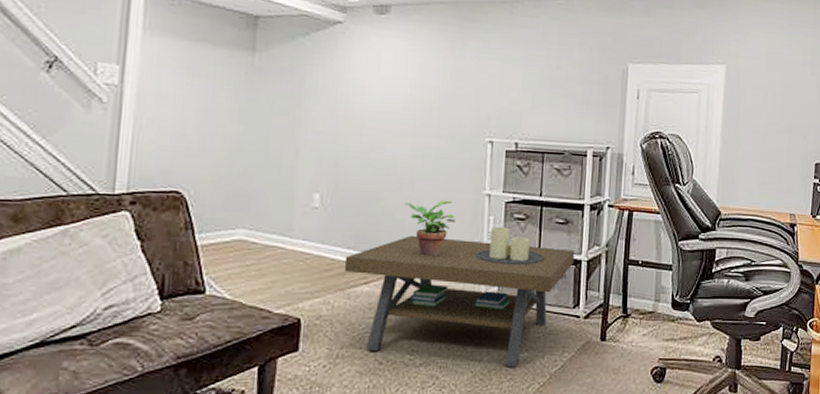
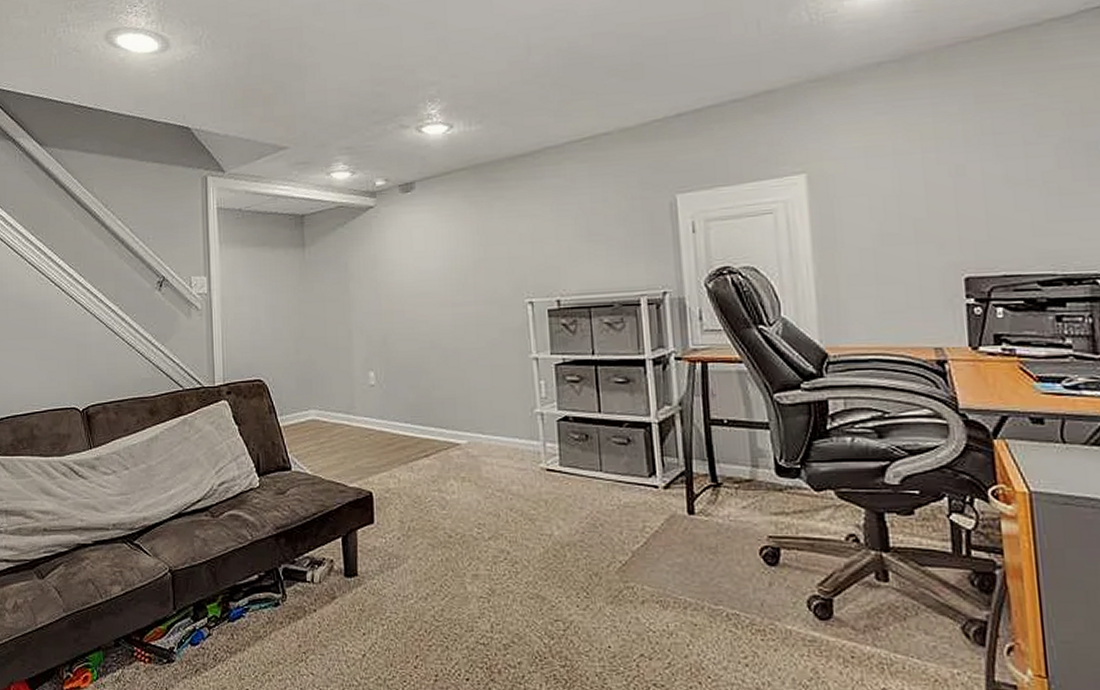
coffee table: present [344,227,574,368] -> none [404,391,642,544]
potted plant: present [405,200,455,257] -> none [453,367,505,427]

